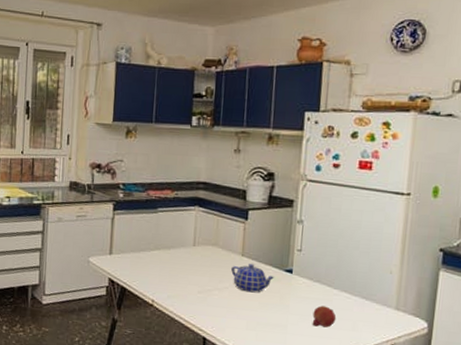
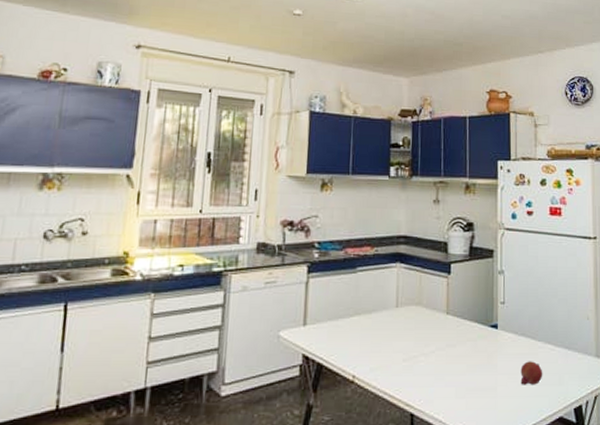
teapot: present [230,264,275,293] -> none [436,322,481,354]

